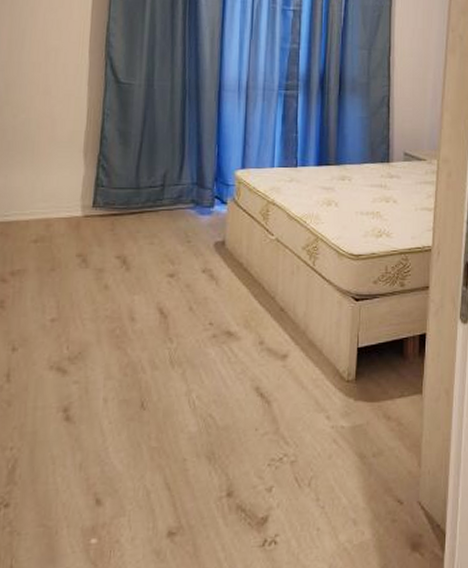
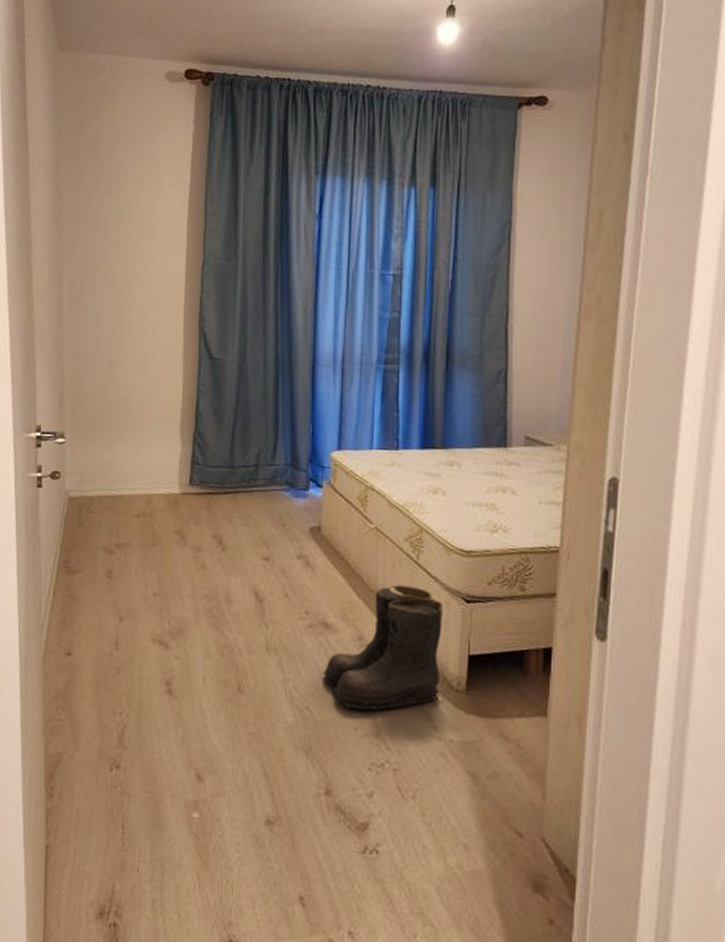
boots: none [226,290,335,411] -> present [323,585,443,711]

